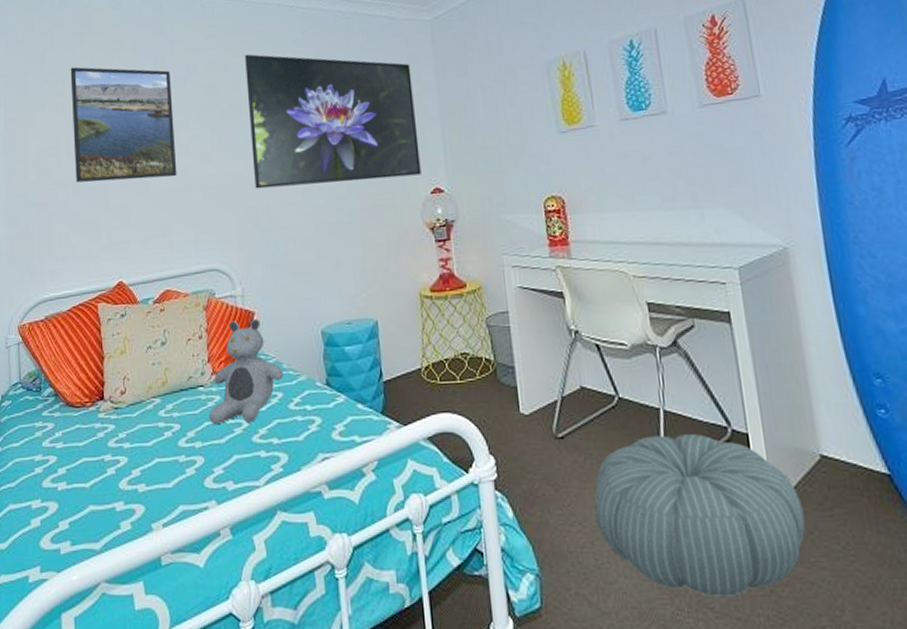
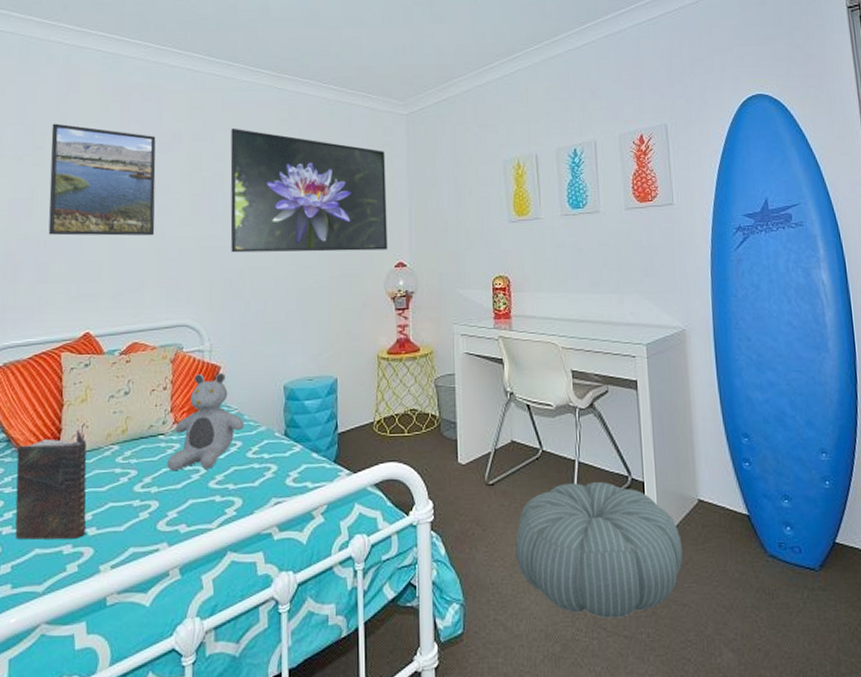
book: none [65,382,136,496] -> present [15,429,87,540]

